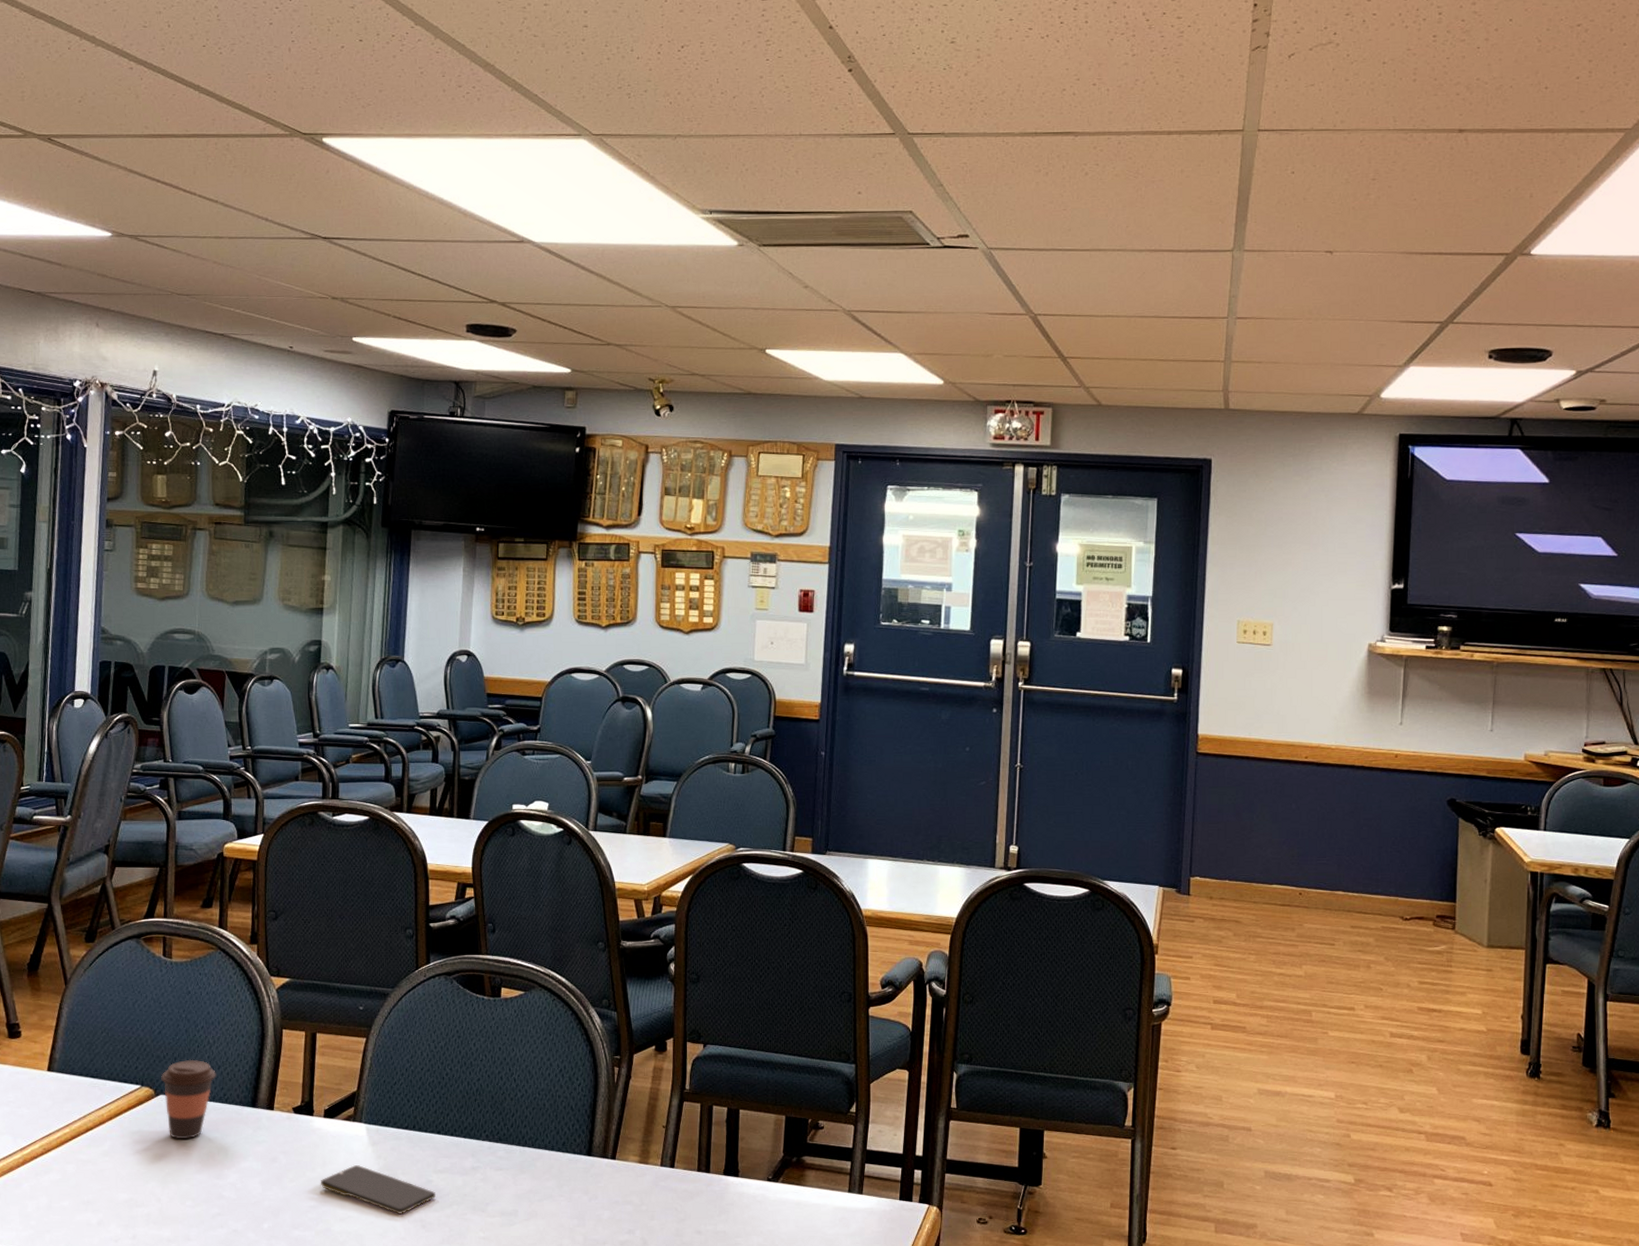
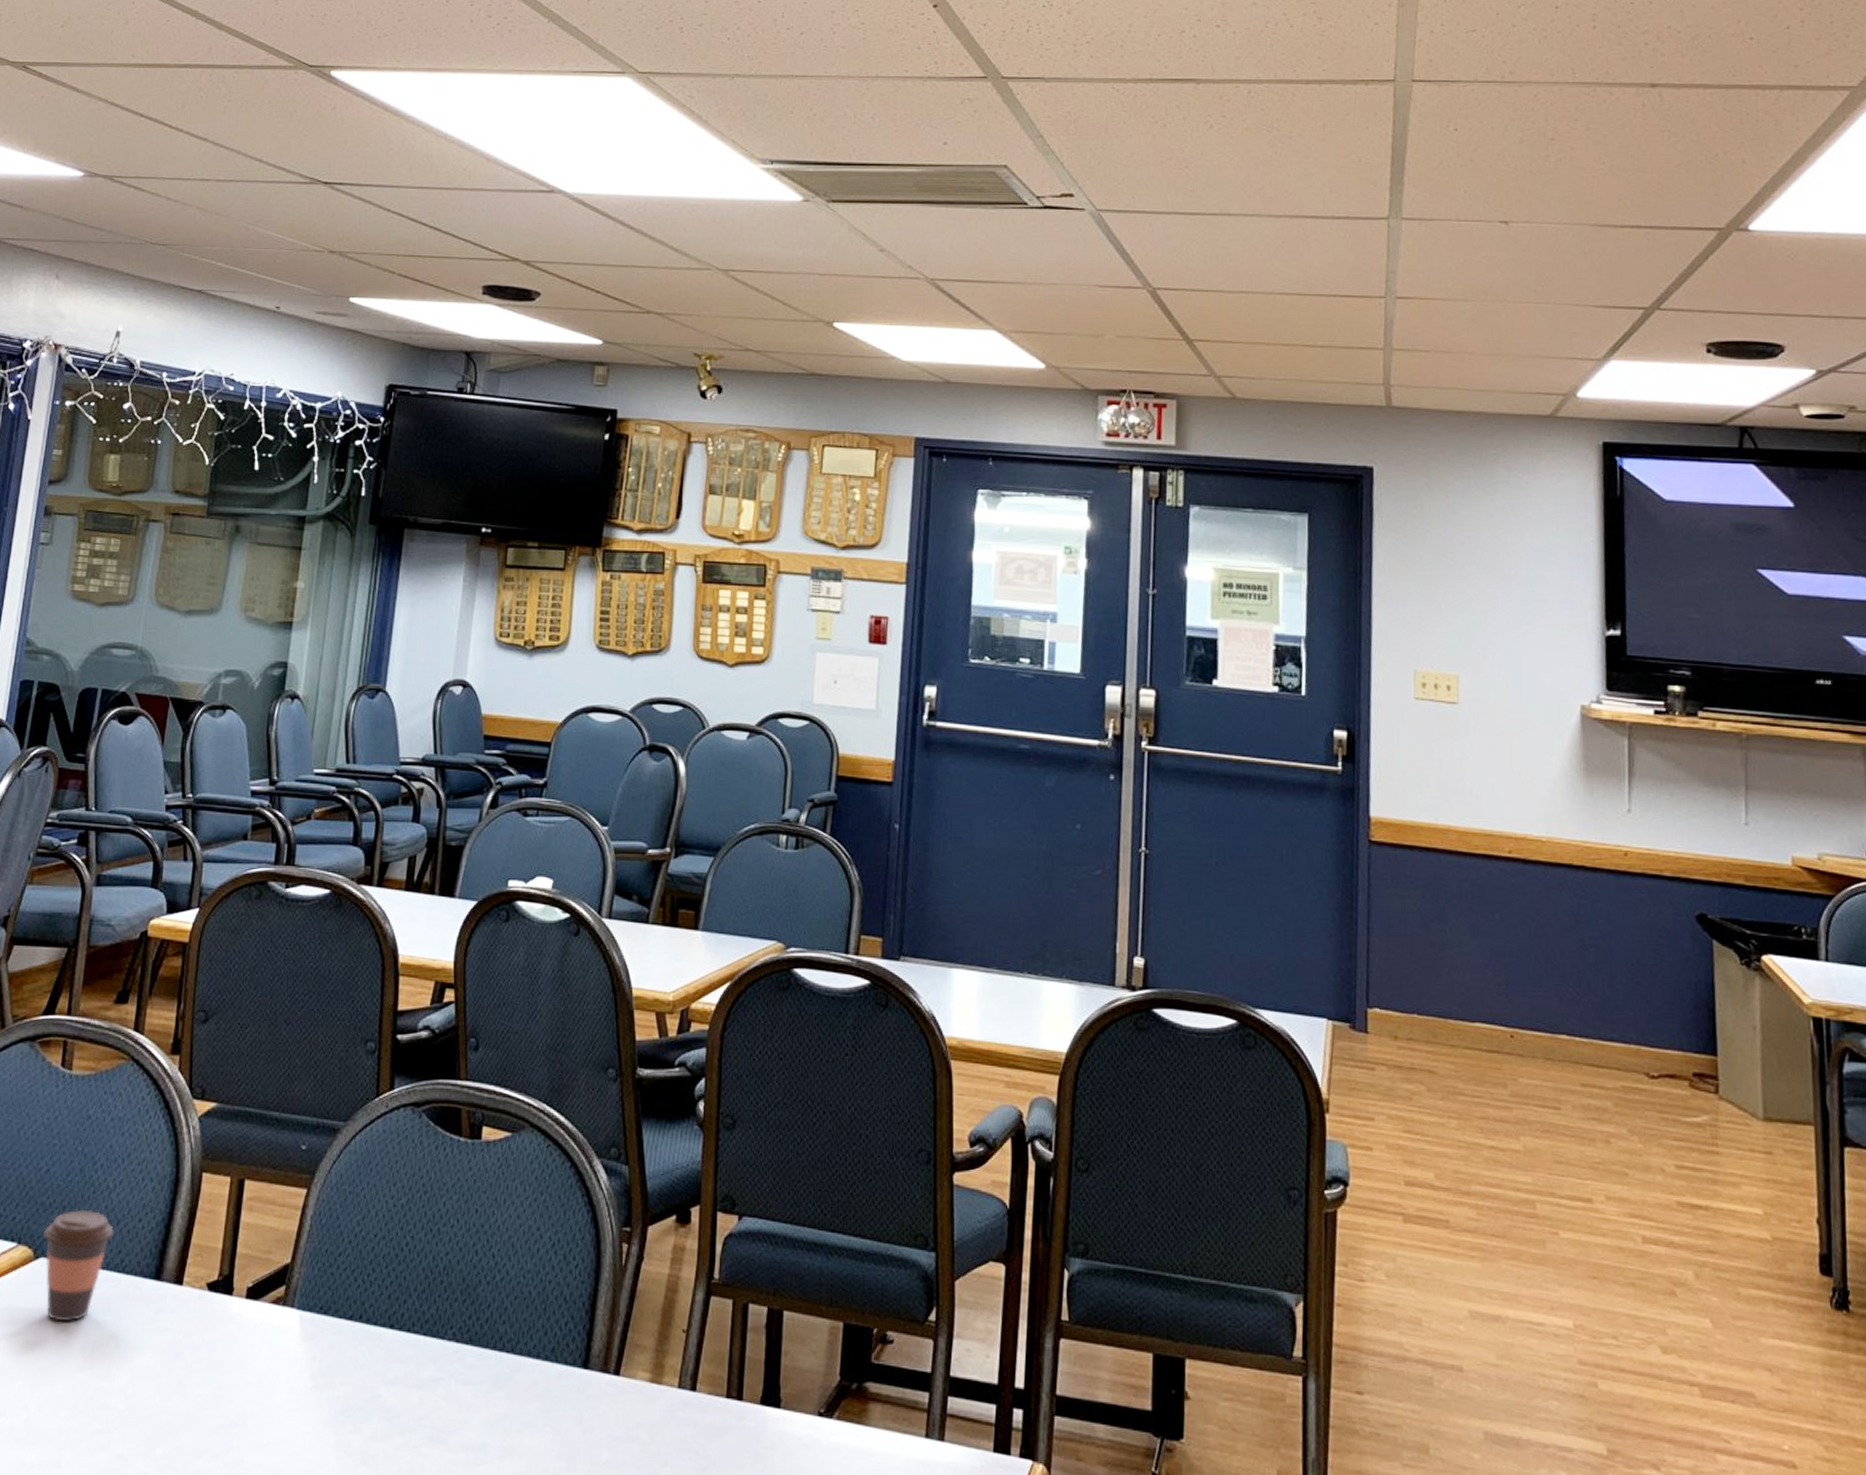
smartphone: present [320,1165,437,1214] -> none [234,1368,384,1442]

